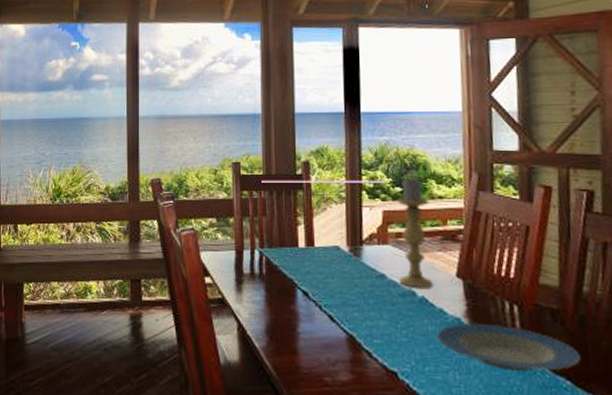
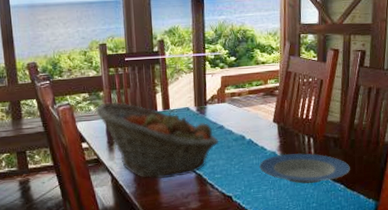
fruit basket: none [222,231,378,335] -> present [95,102,218,179]
candle holder: present [398,176,432,288] -> none [232,47,257,134]

